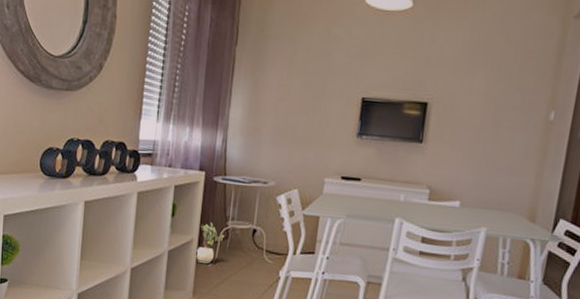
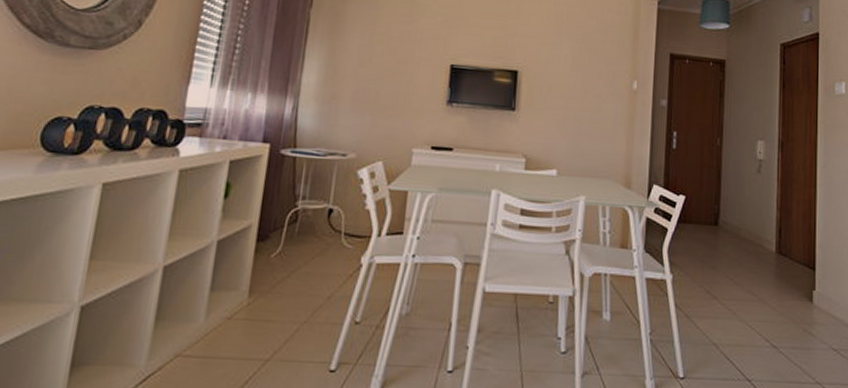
potted plant: present [196,222,224,264] -> none [255,203,293,255]

